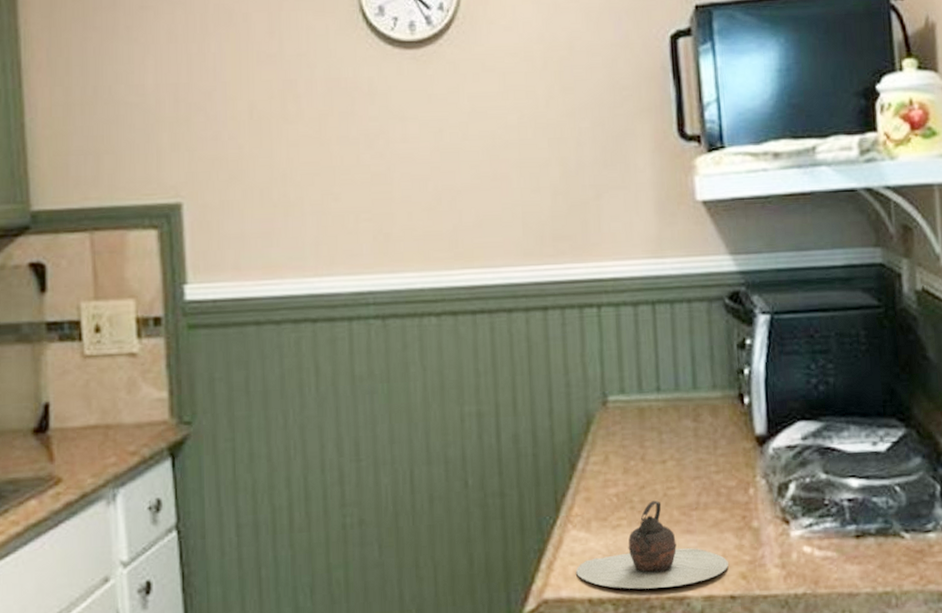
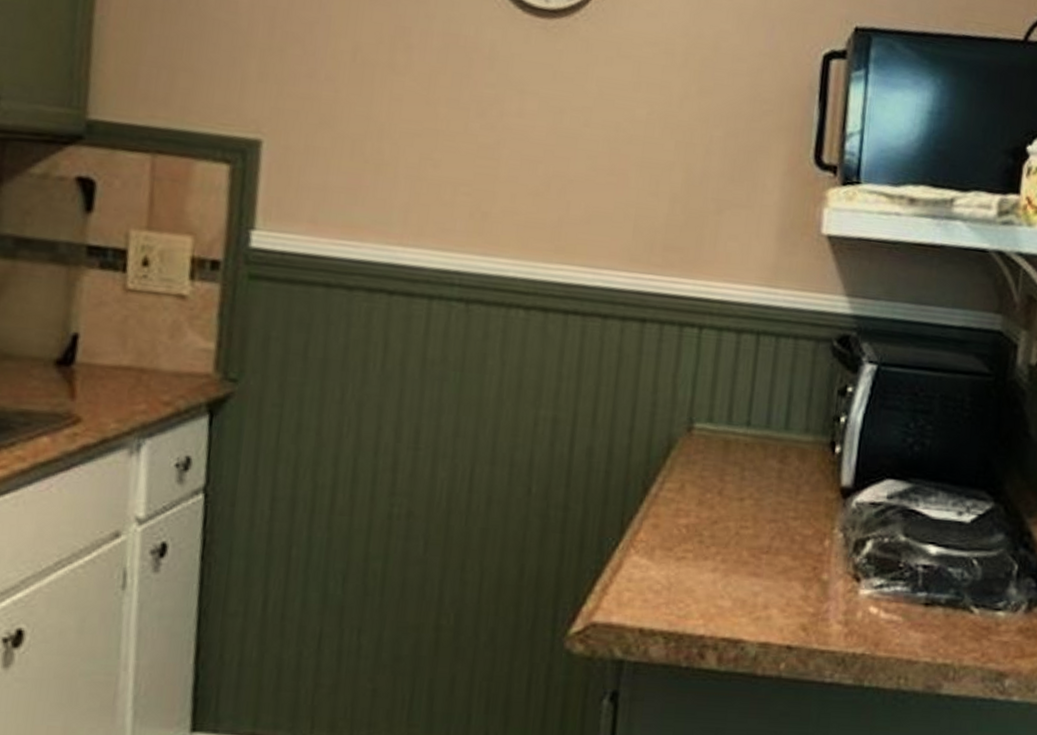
teapot: present [576,501,728,589] -> none [631,538,791,629]

